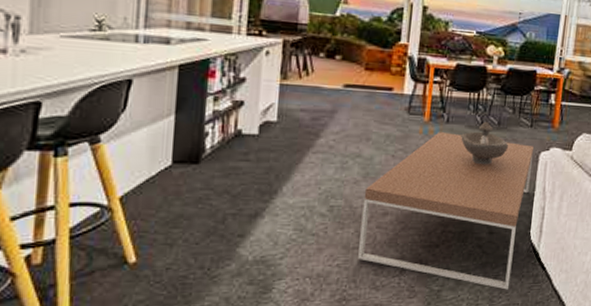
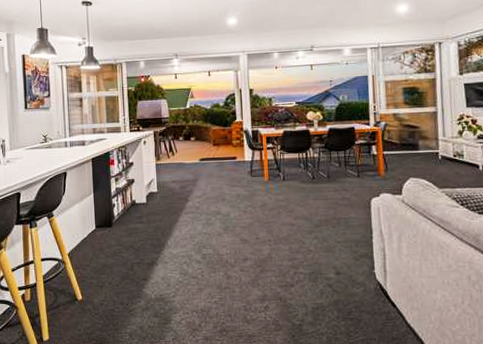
coffee table: present [358,132,534,290] -> none [227,188,366,326]
decorative bowl: present [461,121,508,165] -> none [297,176,340,214]

